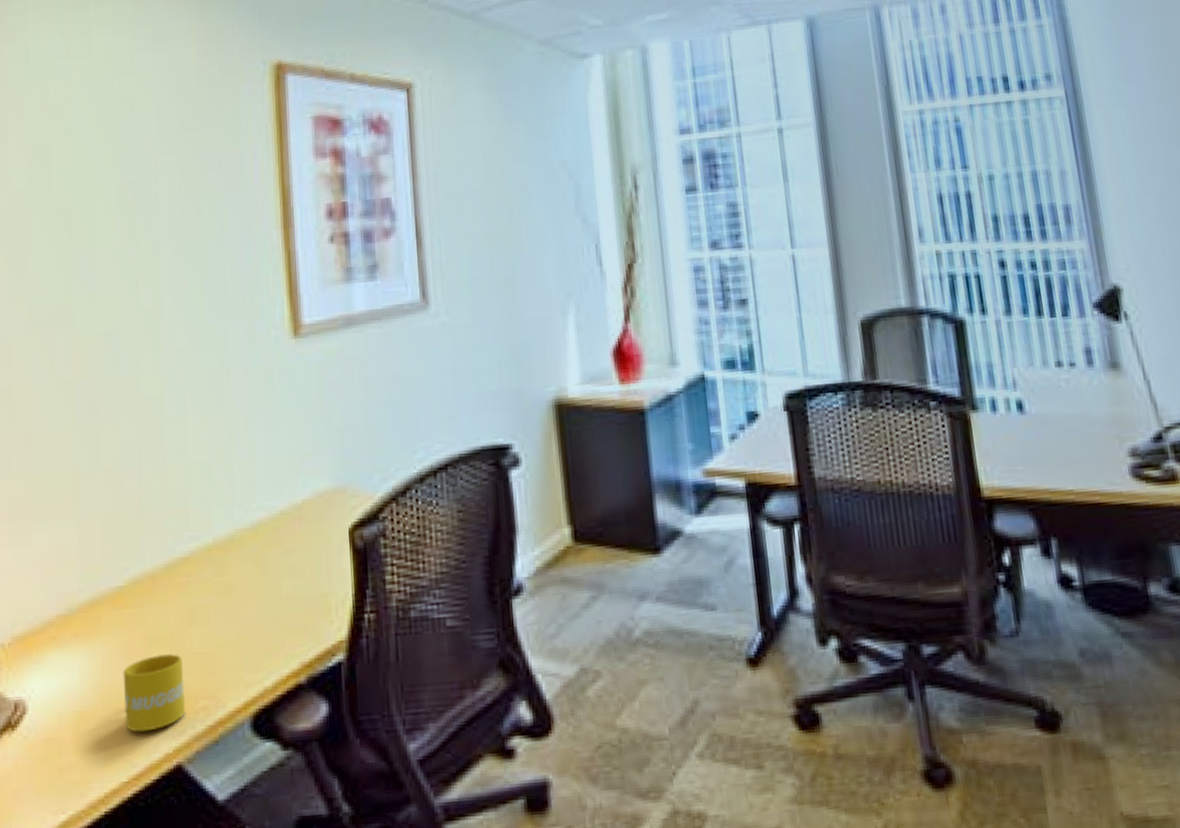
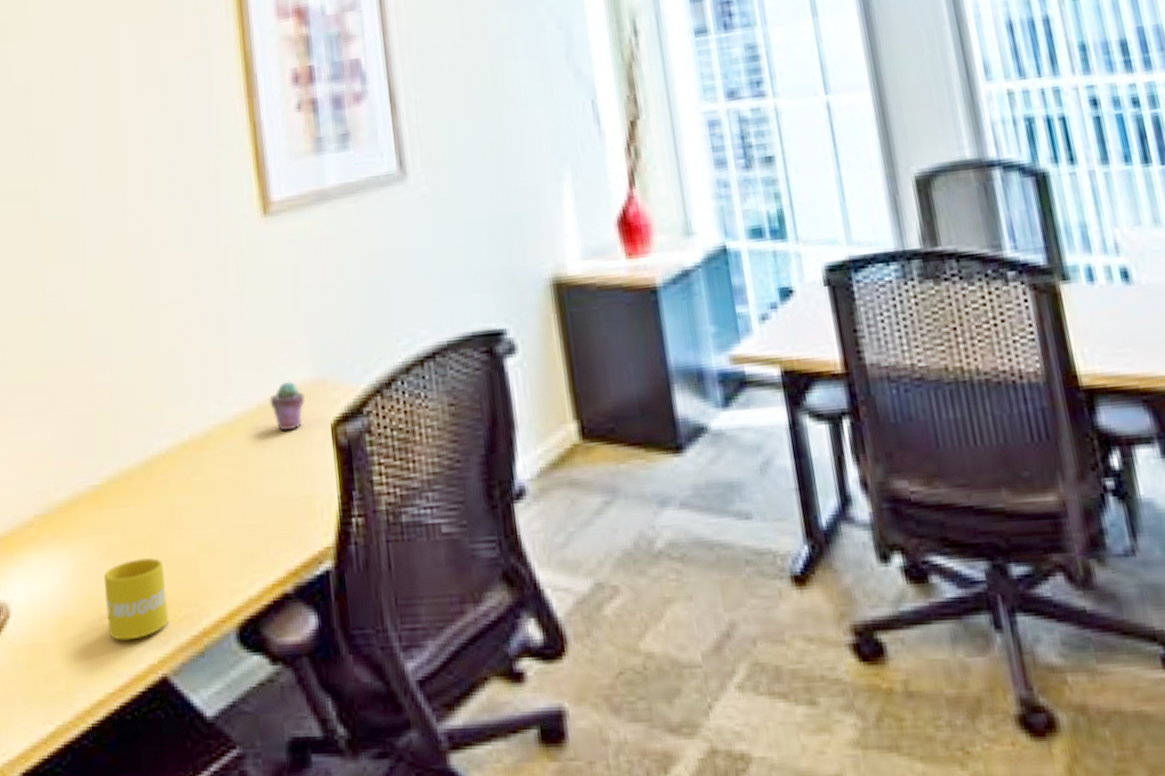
potted succulent: none [292,489,326,535] -> present [269,381,305,431]

